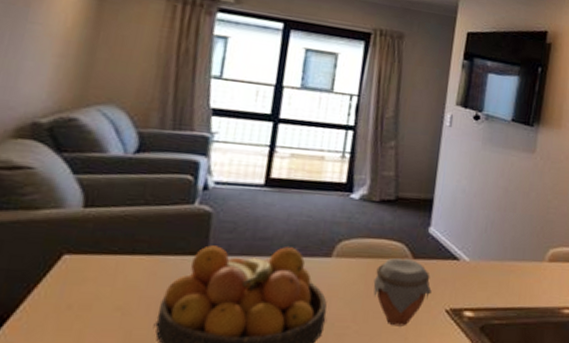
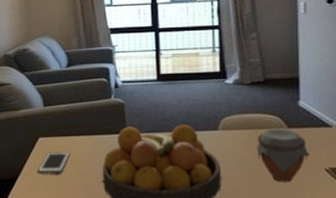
cell phone: none [48,277,112,313] -> present [37,152,70,174]

